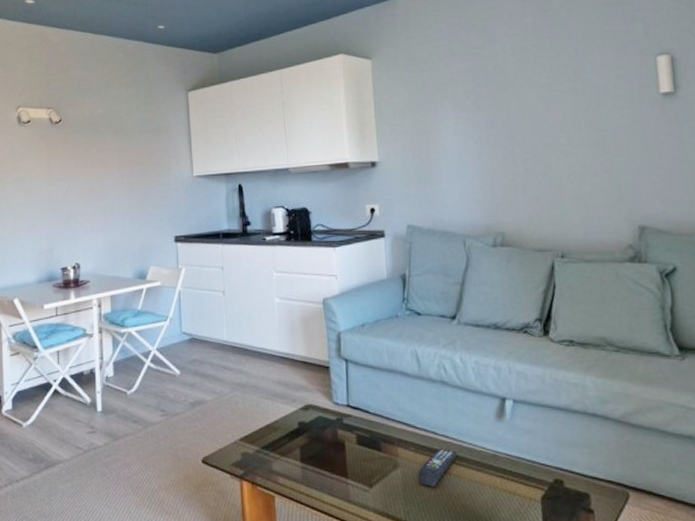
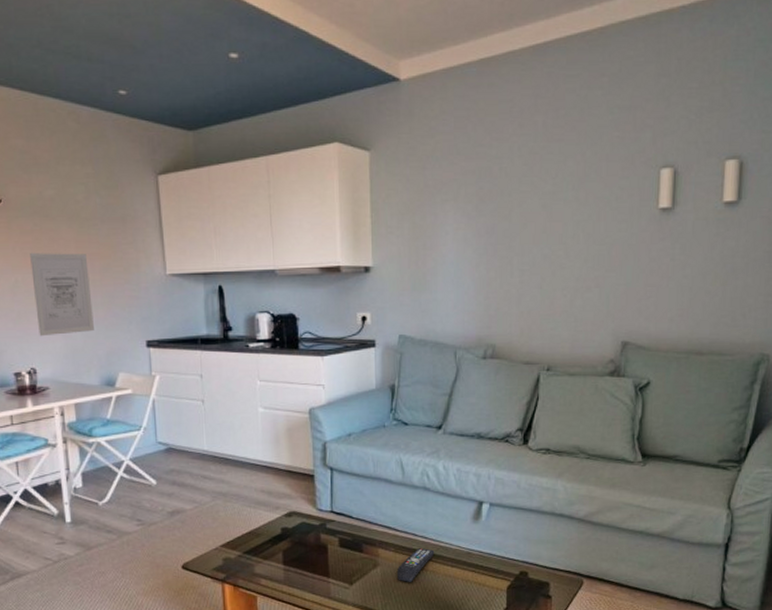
wall art: none [81,161,130,235] -> present [30,253,94,337]

